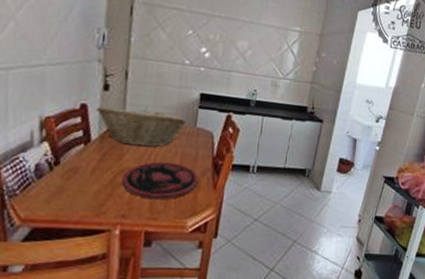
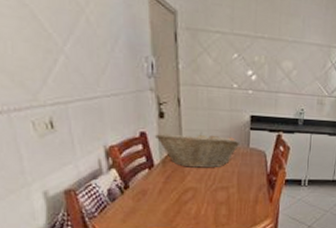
plate: present [121,161,199,200] -> none [187,180,256,214]

